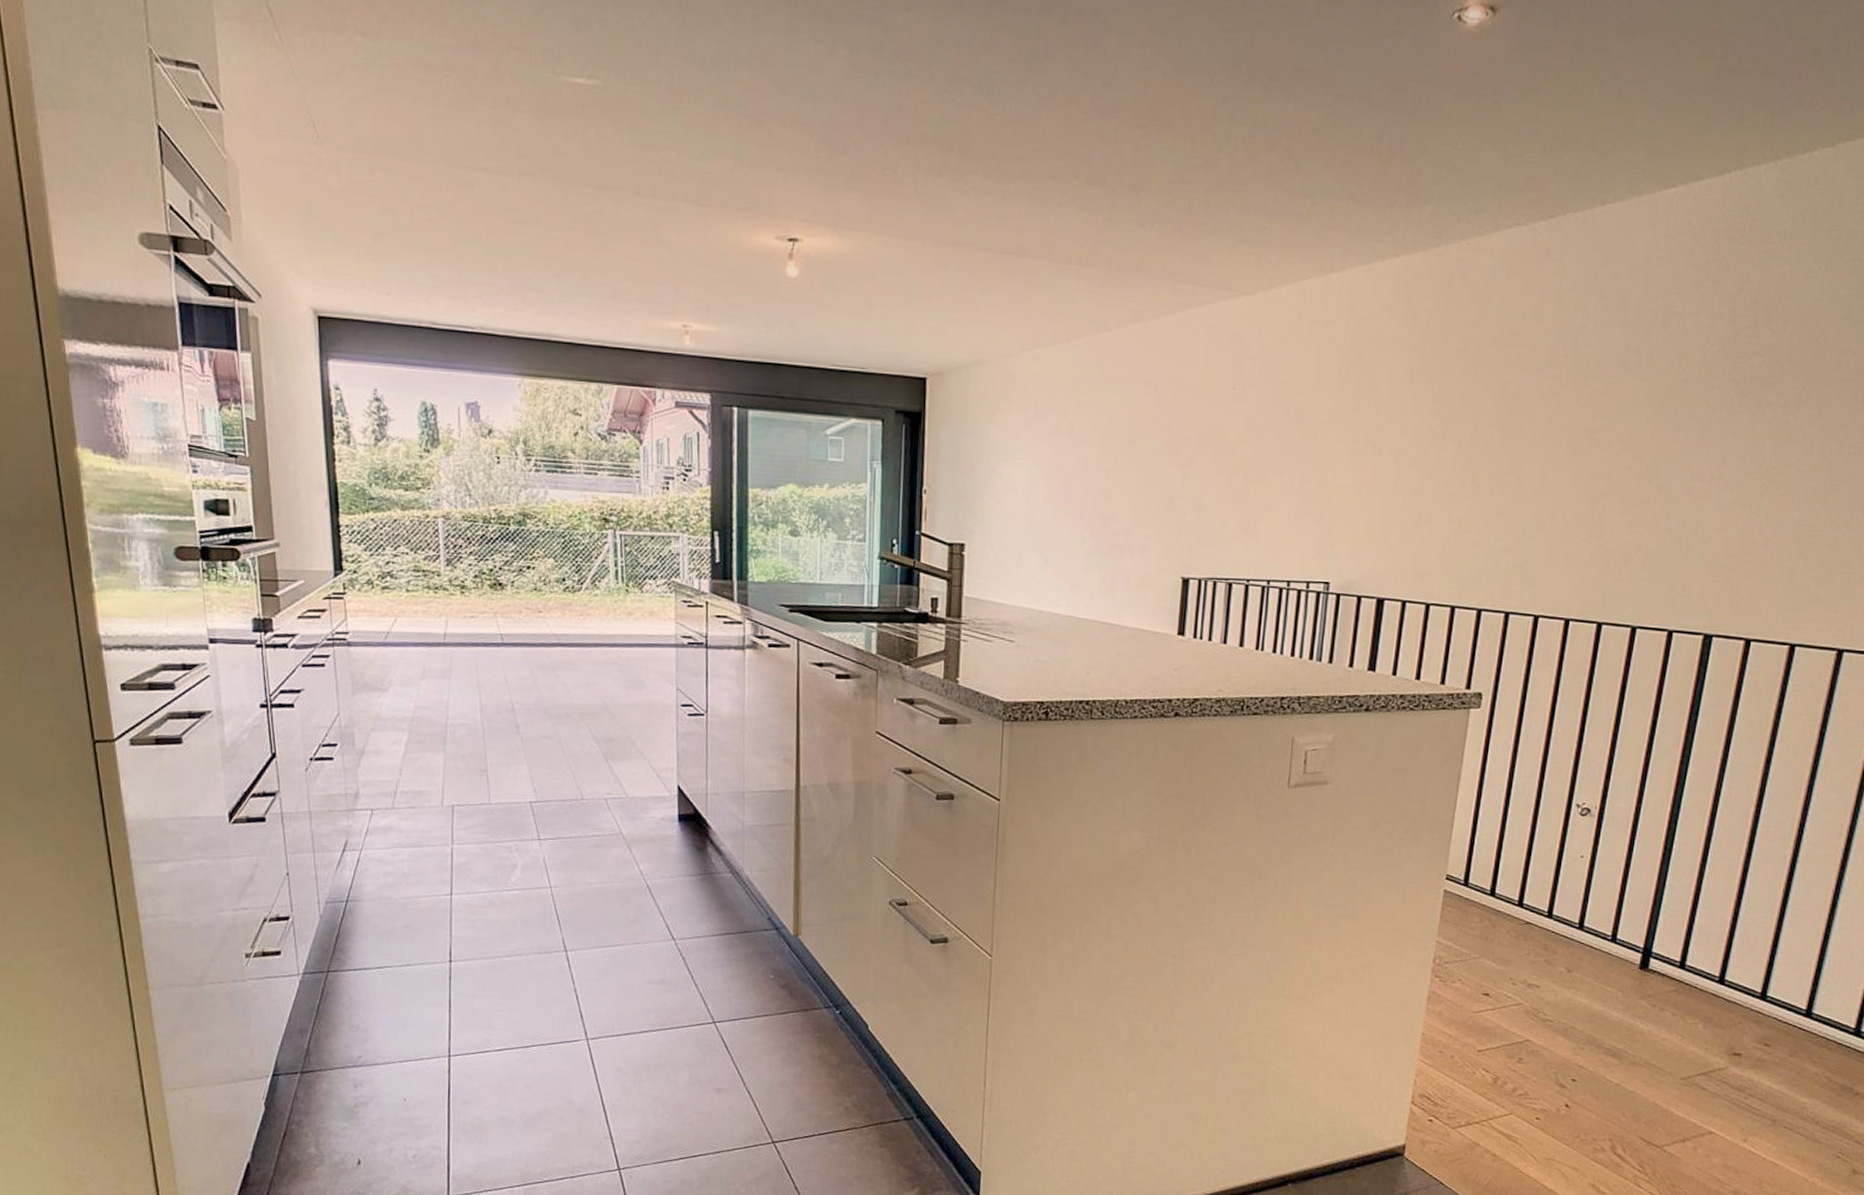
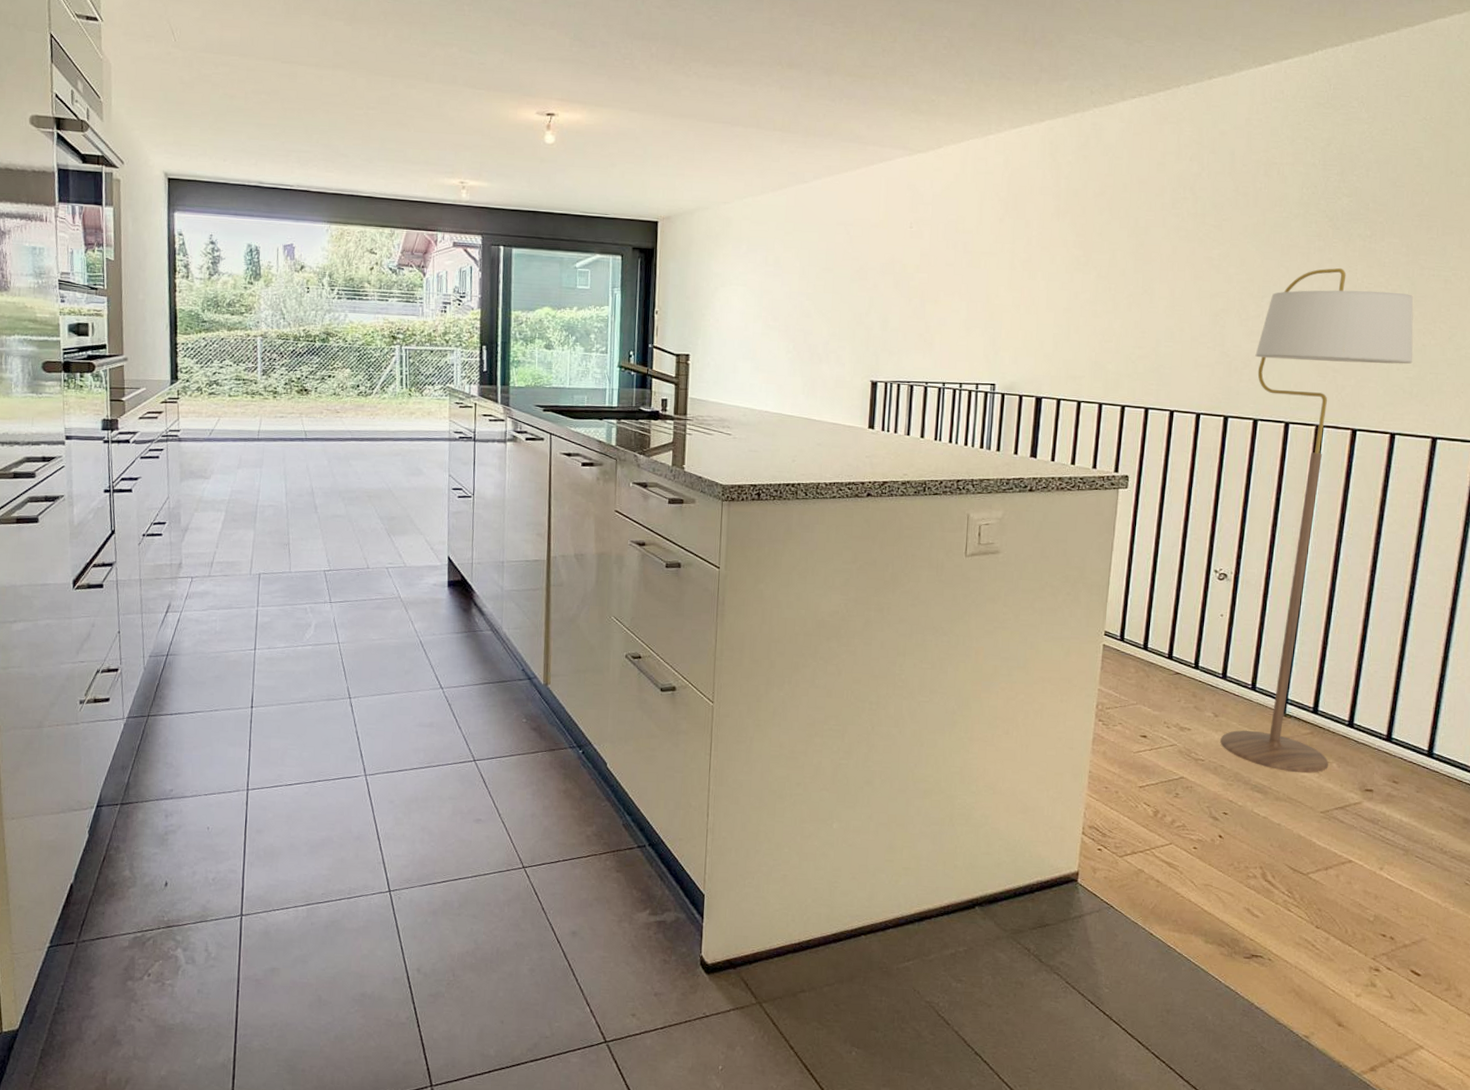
floor lamp: none [1572,444,1828,1036] -> present [1220,268,1413,774]

